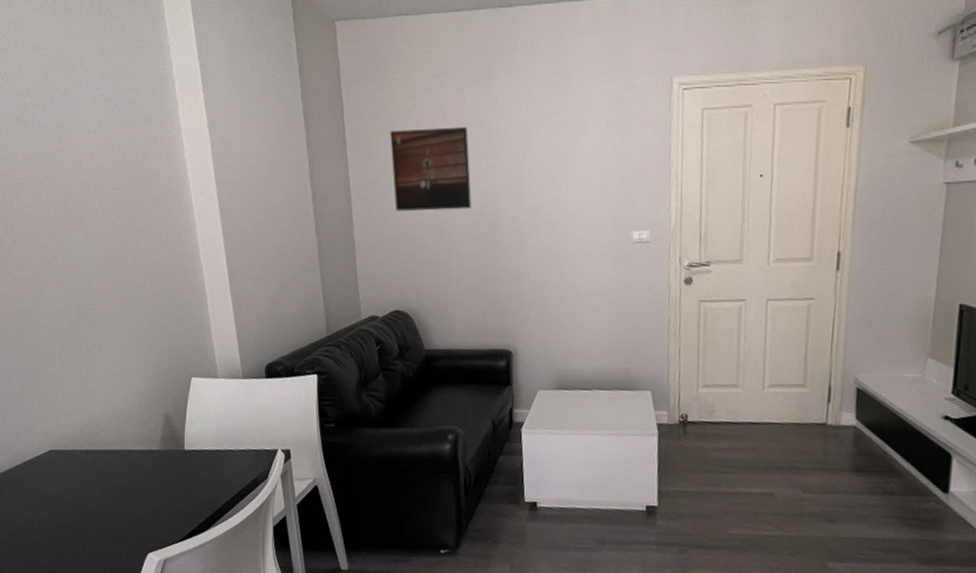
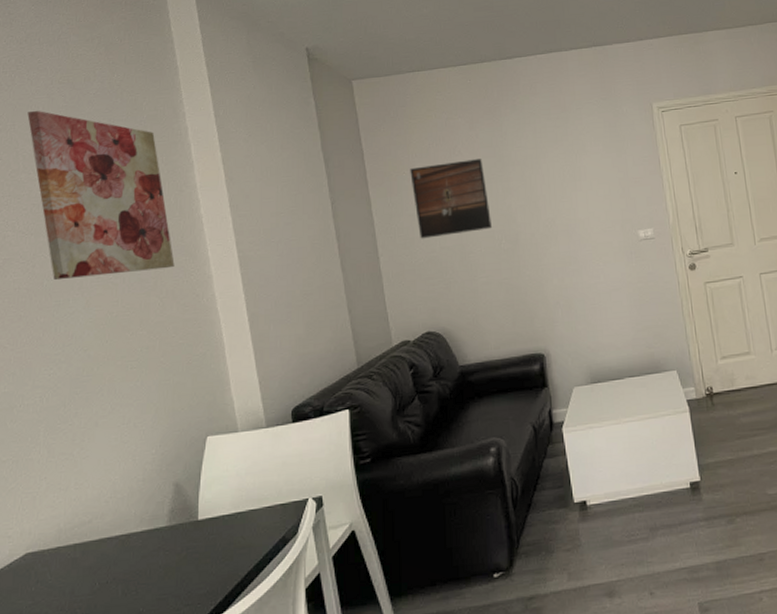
wall art: none [27,31,162,211] -> present [27,110,175,281]

